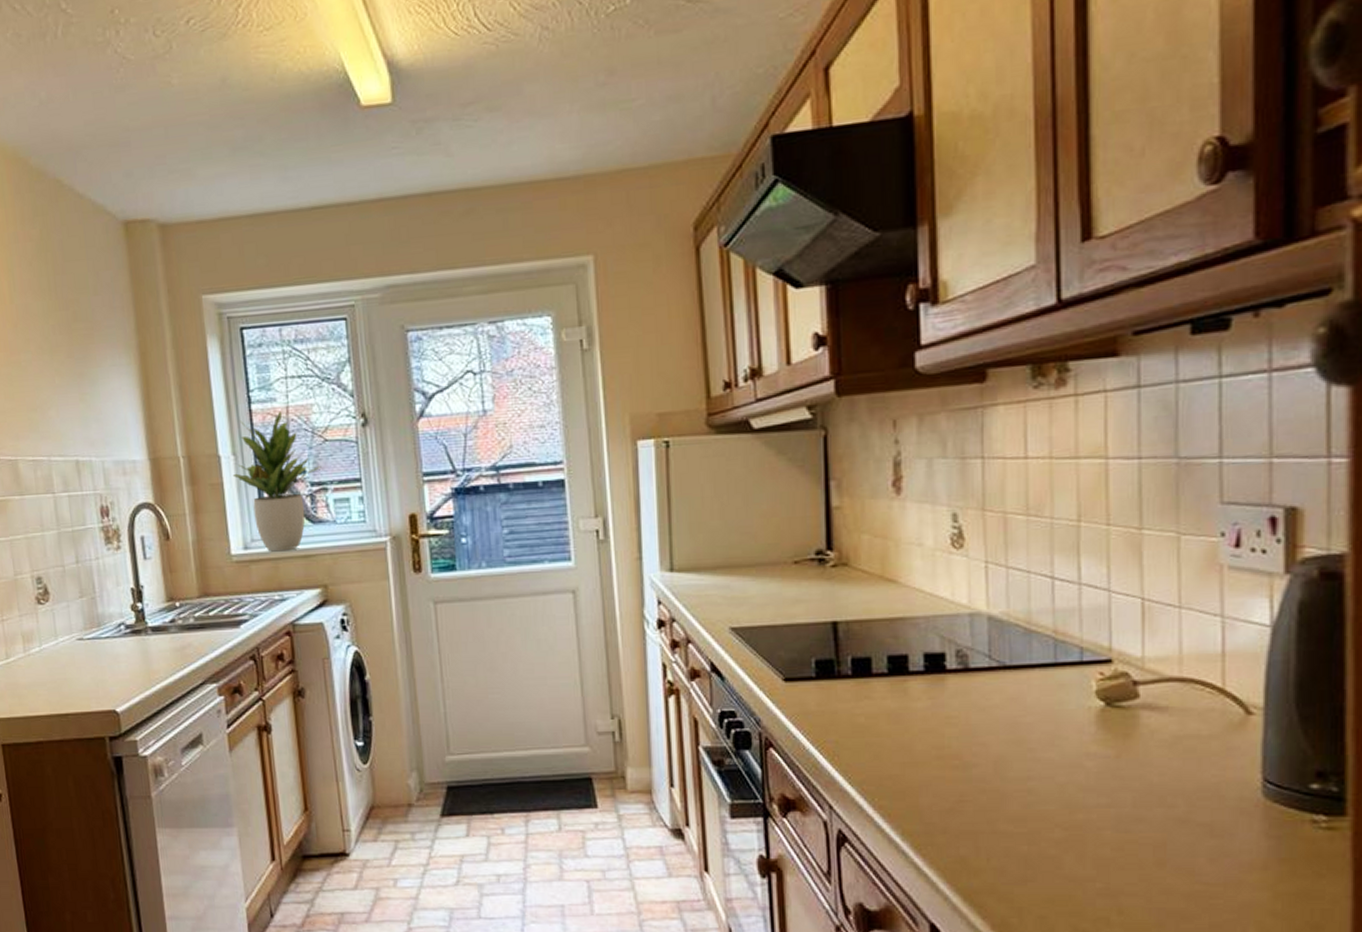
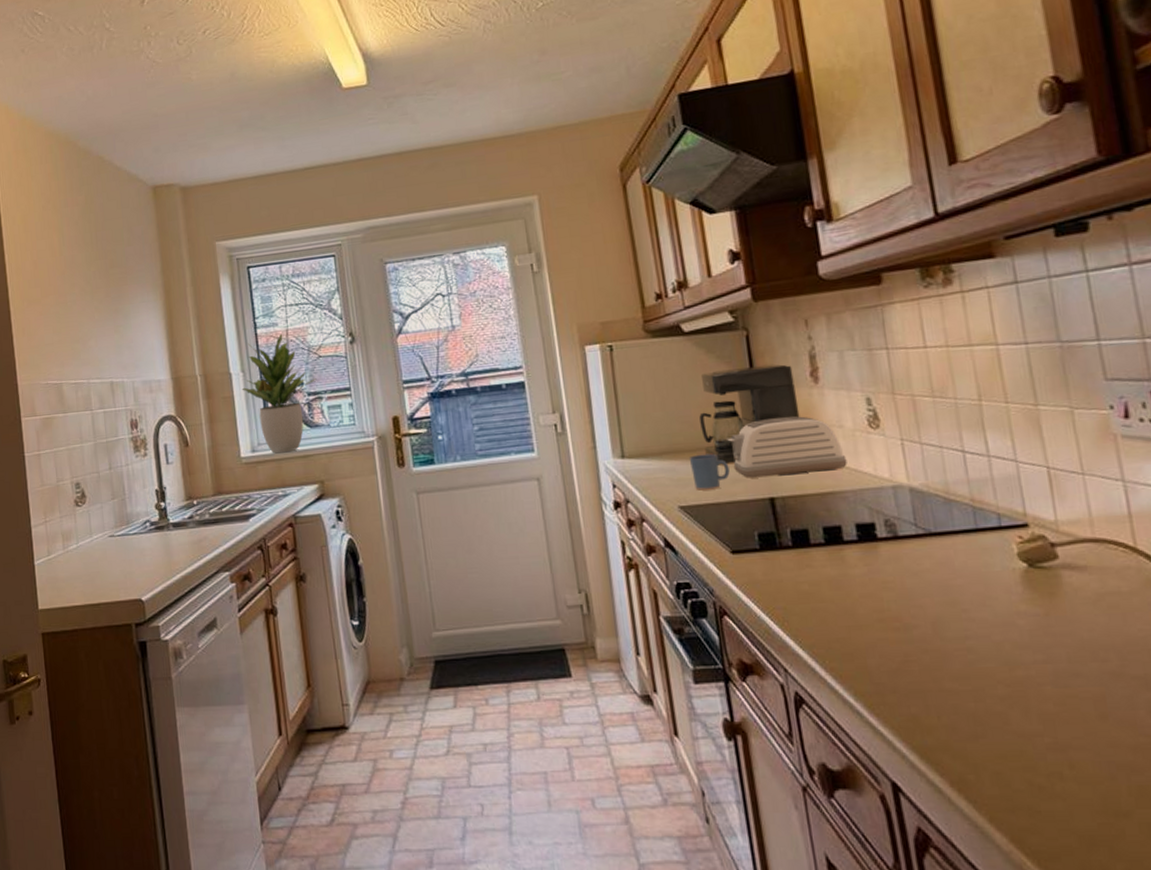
mug: none [746,570,791,611] -> present [689,453,730,491]
coffee maker: none [762,470,876,583] -> present [699,364,800,465]
toaster: none [791,531,923,599] -> present [727,416,847,479]

